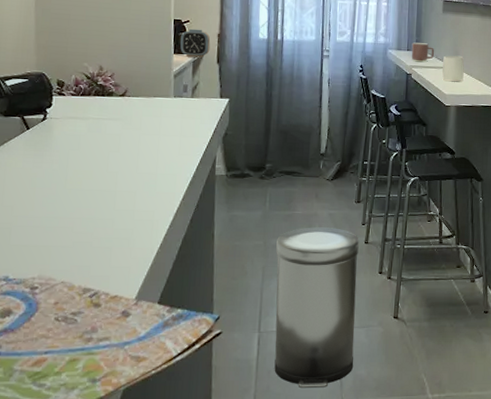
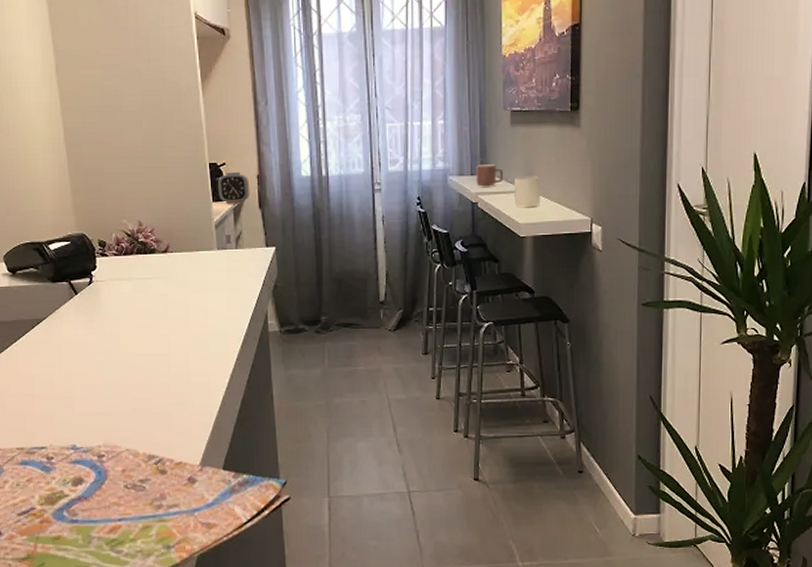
pedal bin: present [274,227,359,389] -> none [340,383,433,556]

